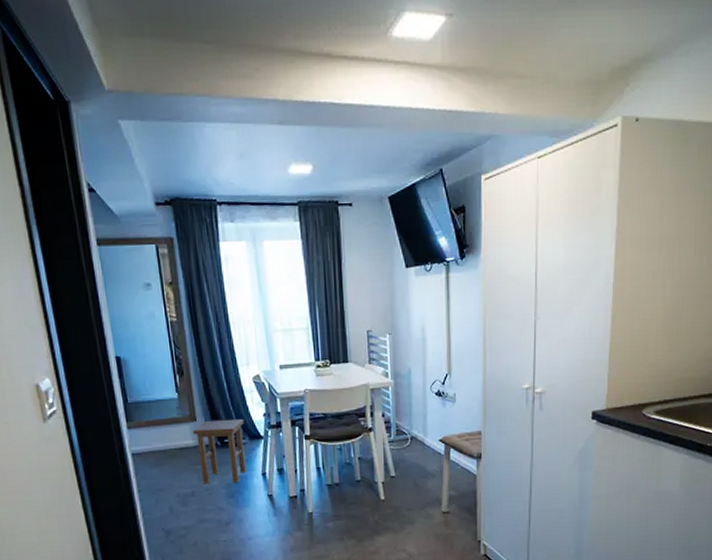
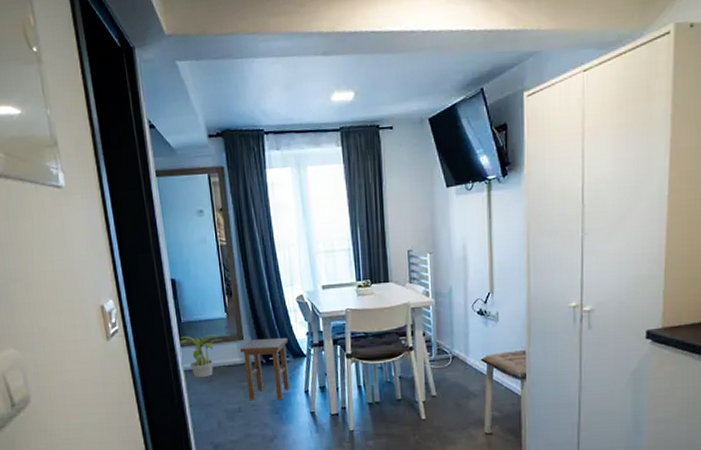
potted plant: none [125,416,175,462] -> present [178,334,224,378]

